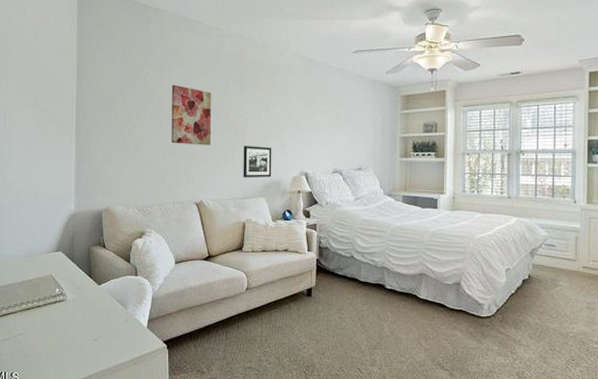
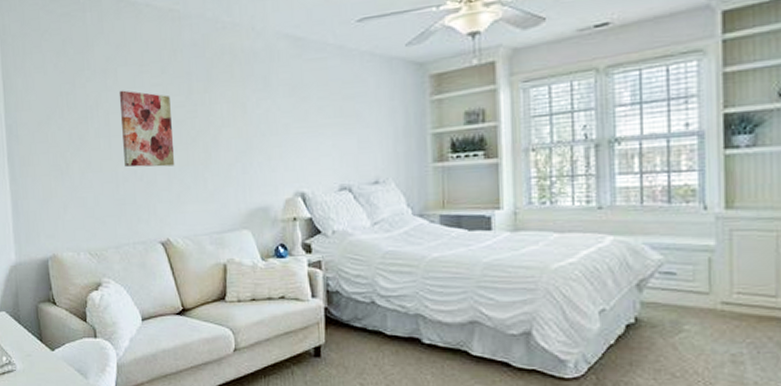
picture frame: present [243,146,272,178] -> none [216,161,257,206]

